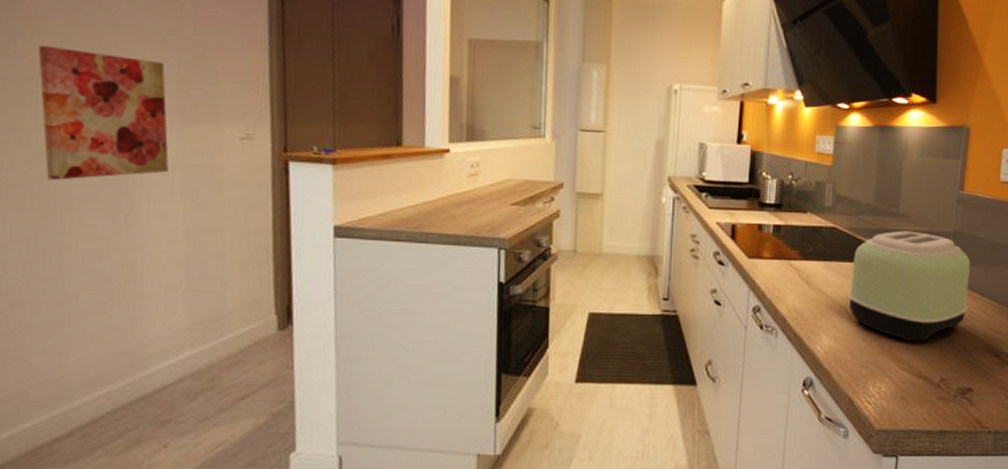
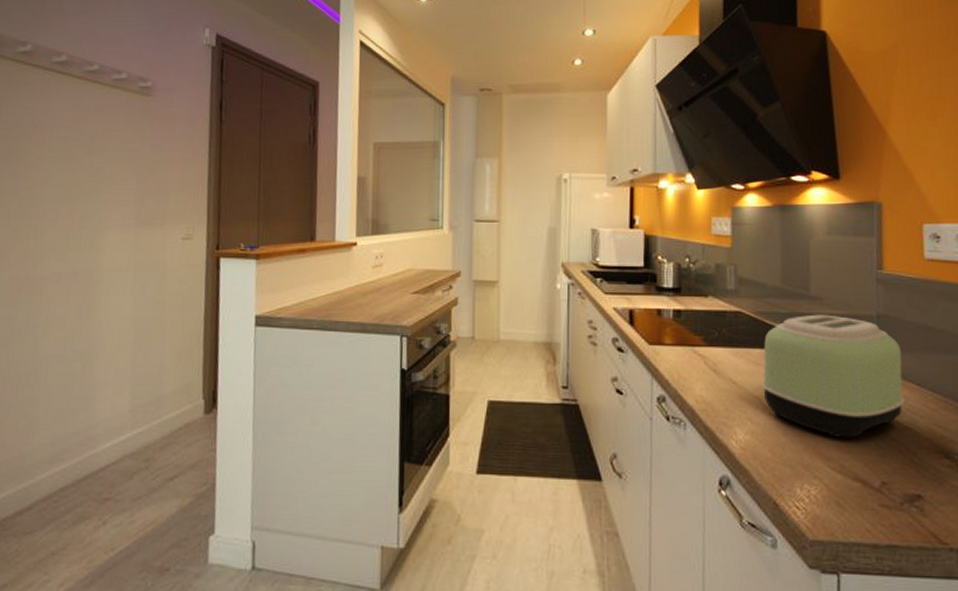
wall art: present [38,45,169,180] -> none [32,168,127,279]

